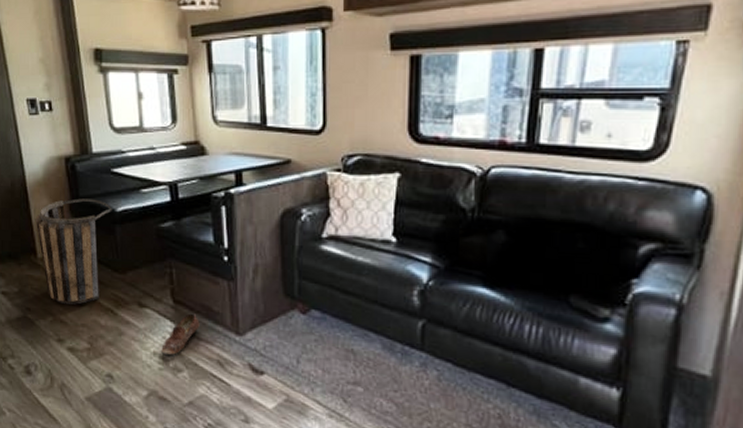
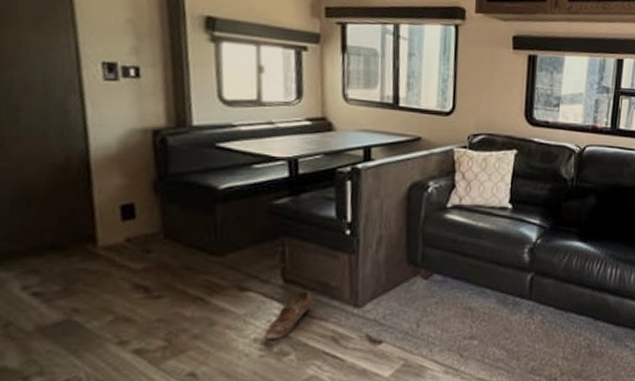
basket: present [35,198,112,305] -> none [99,175,213,298]

